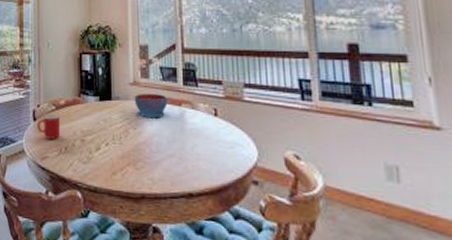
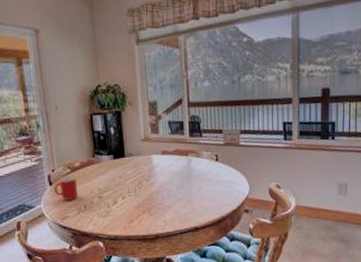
bowl: present [134,93,168,118] -> none [146,147,176,170]

